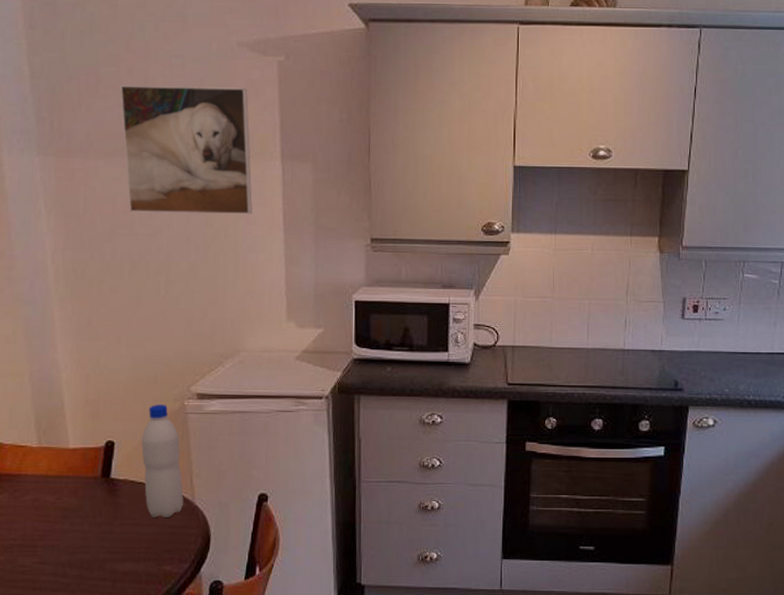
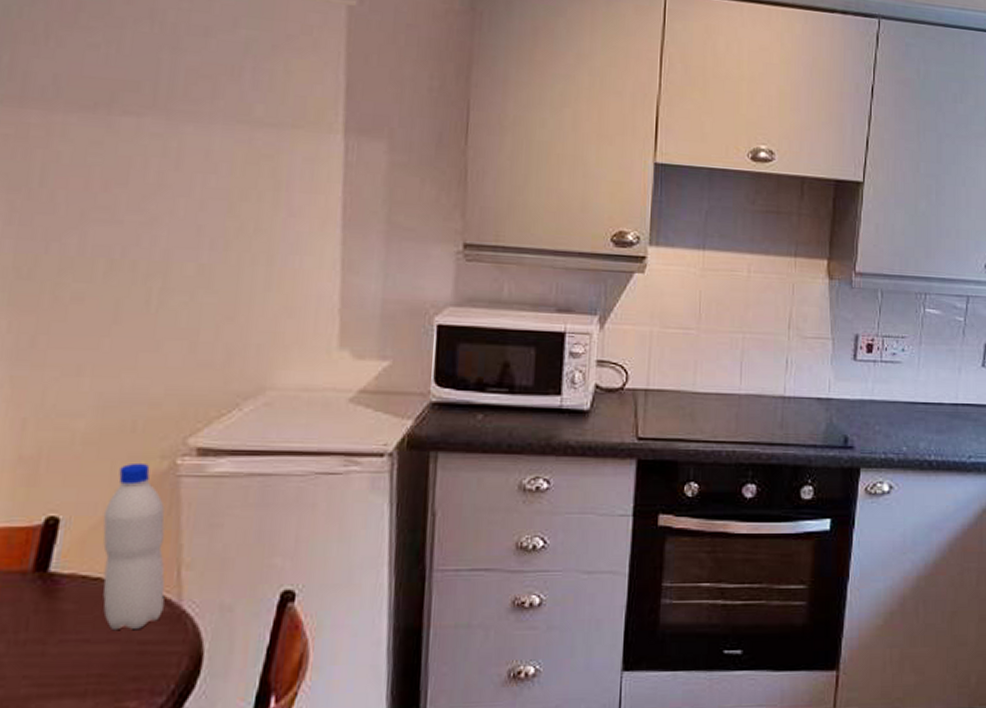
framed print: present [120,85,252,215] -> none [111,16,302,204]

